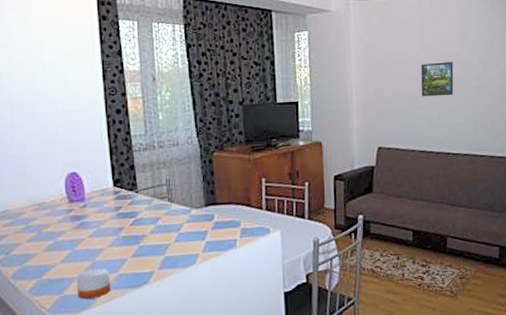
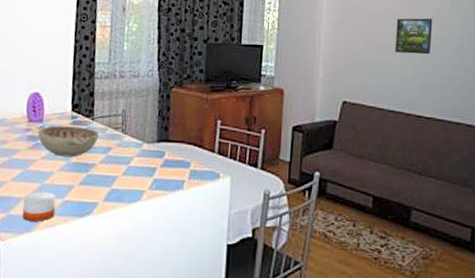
decorative bowl: none [81,201,146,233] -> present [38,125,100,157]

